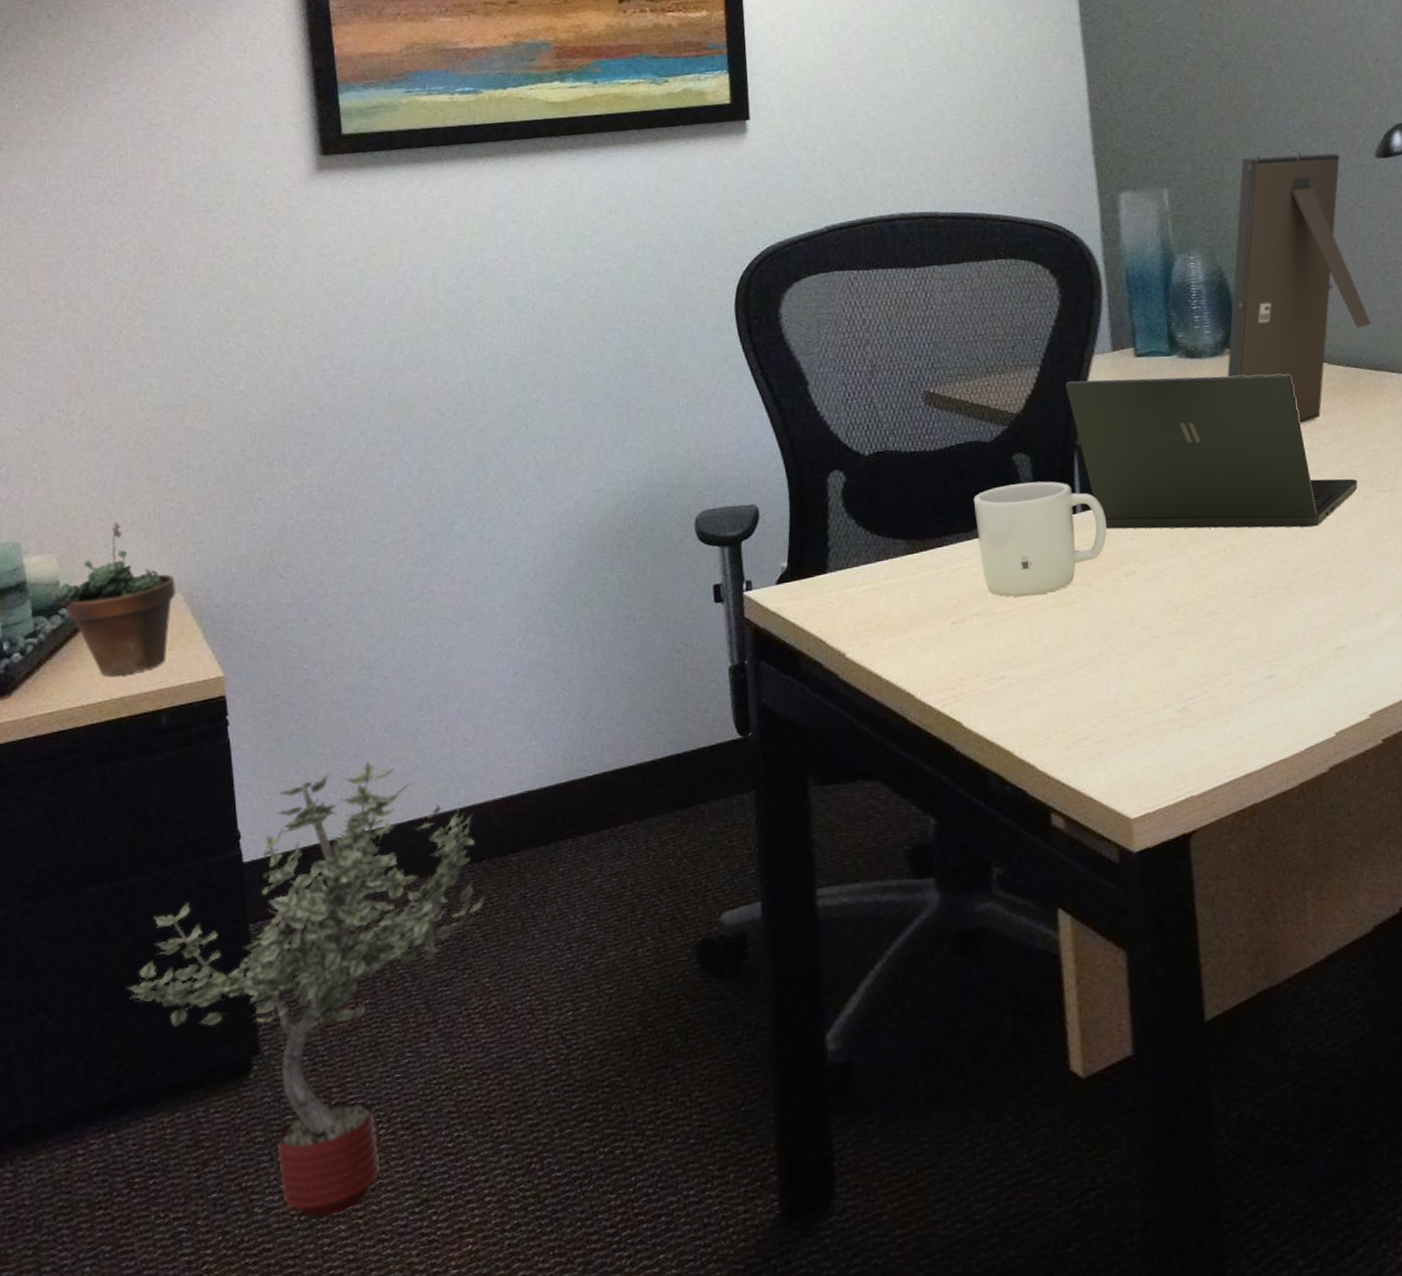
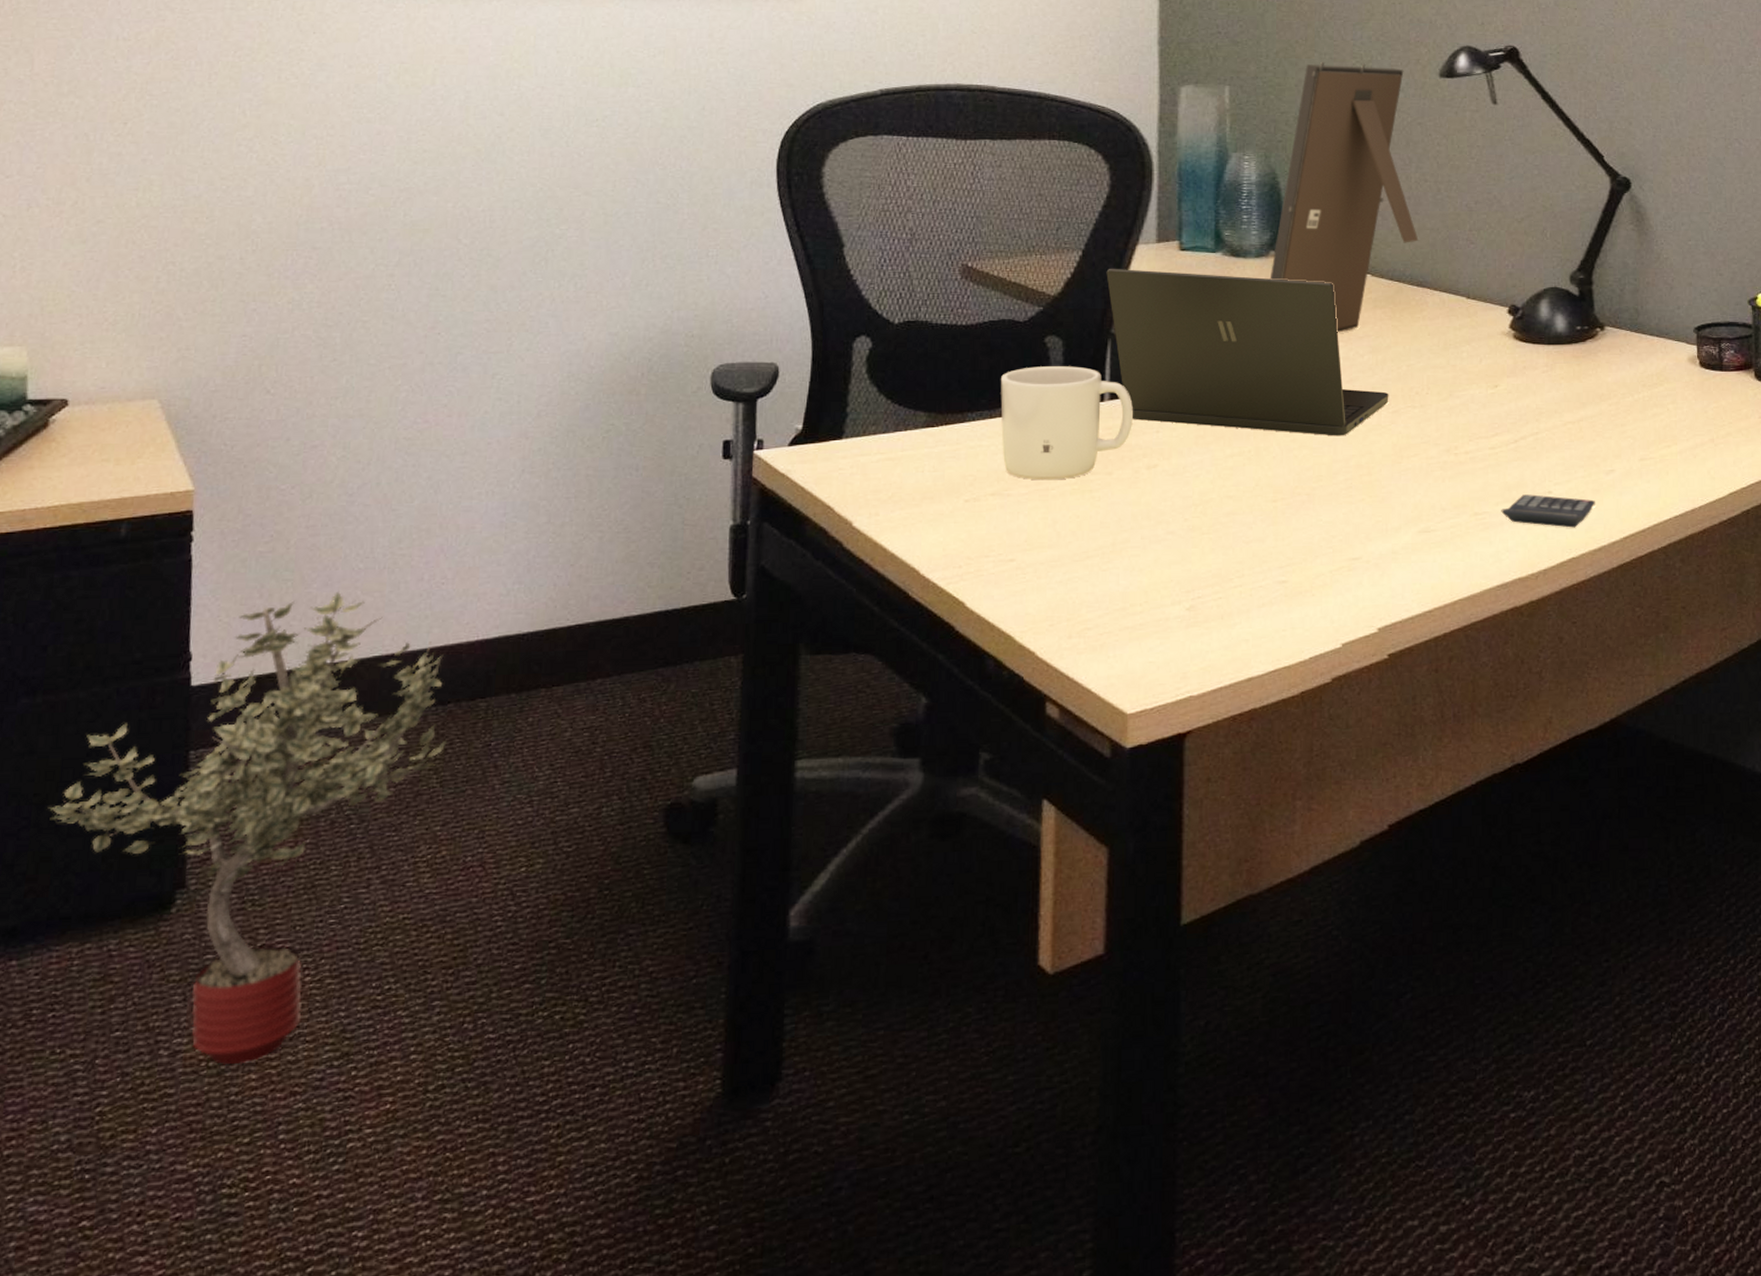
succulent plant: present [52,522,175,676] -> none [17,320,153,480]

